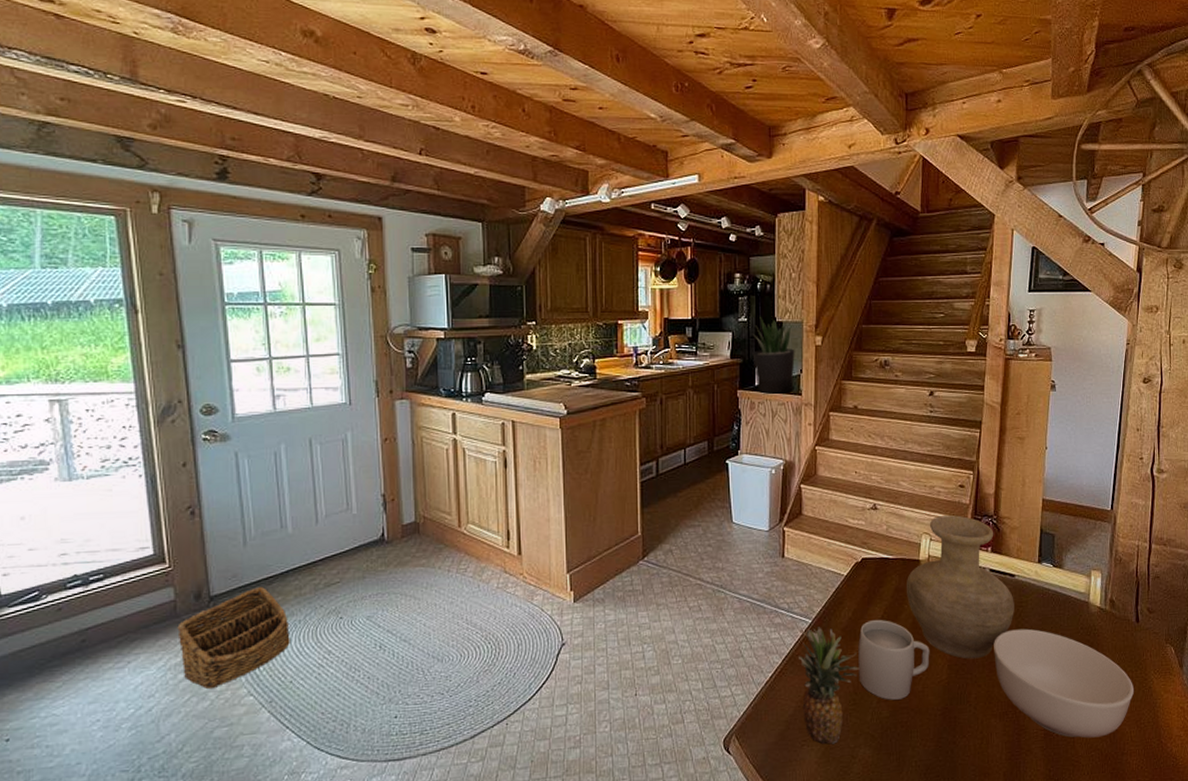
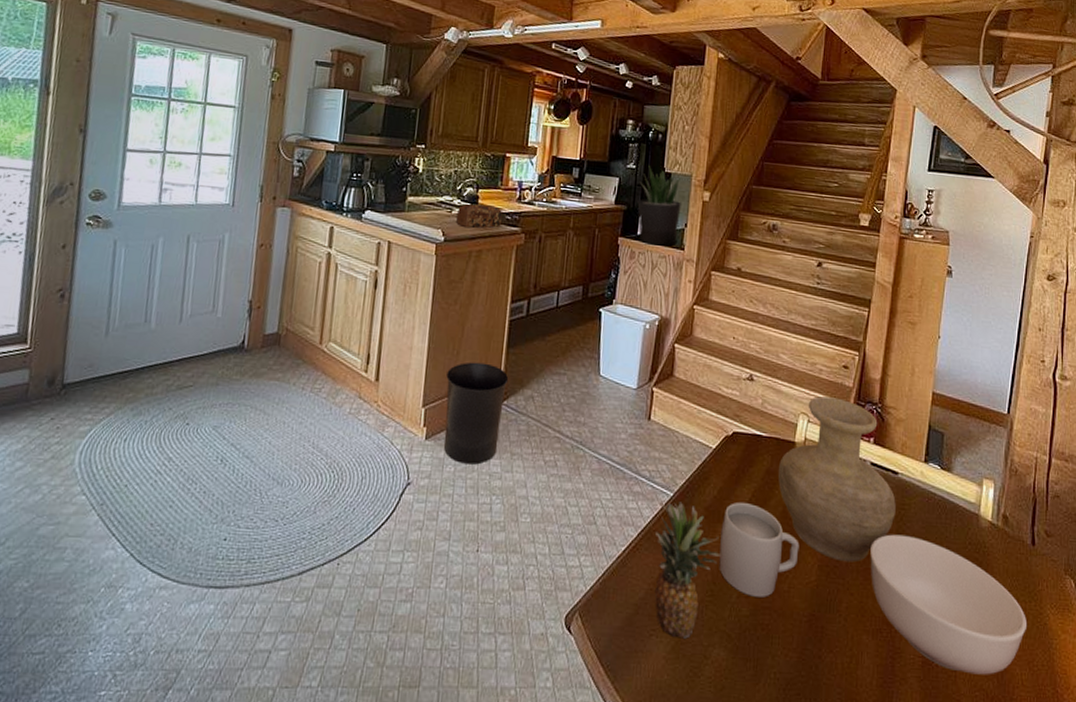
basket: present [177,587,290,690] -> none [21,380,135,483]
bread loaf: none [576,374,621,399] -> present [456,203,502,229]
waste bin: none [586,525,647,620] -> present [443,362,509,465]

